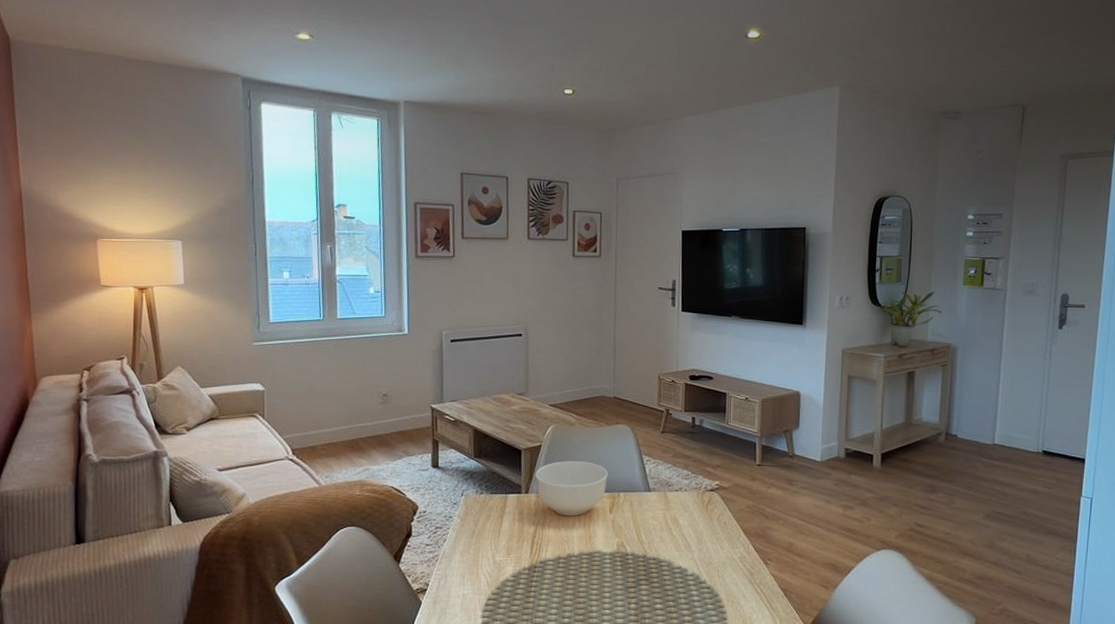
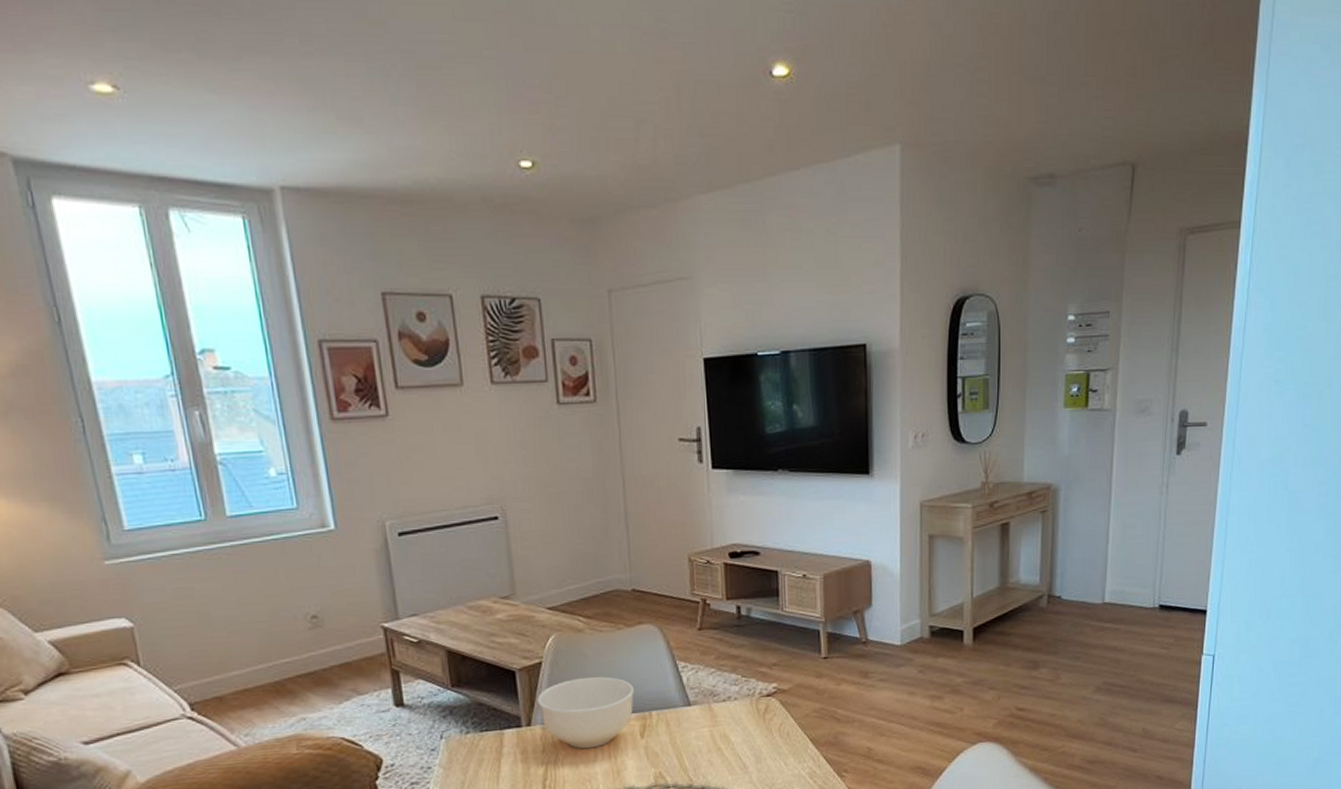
potted plant: present [879,290,942,347] -> none [963,417,1040,493]

